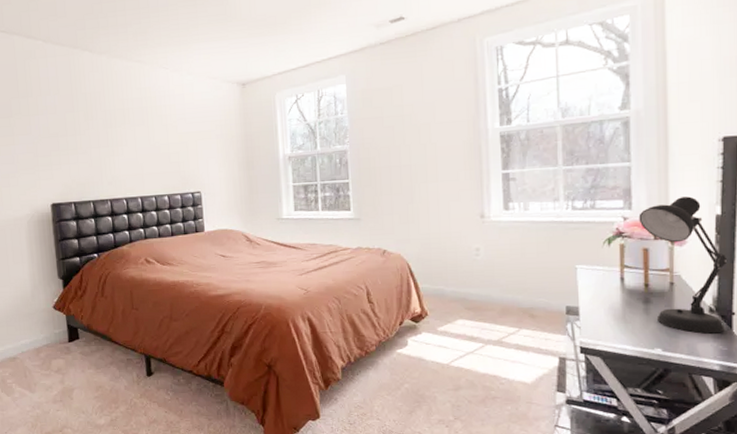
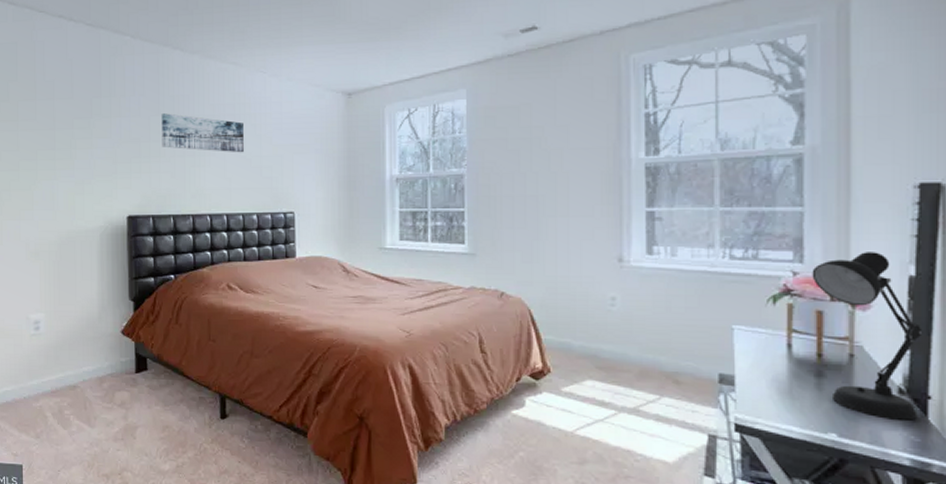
wall art: none [76,109,153,142] -> present [161,113,244,153]

